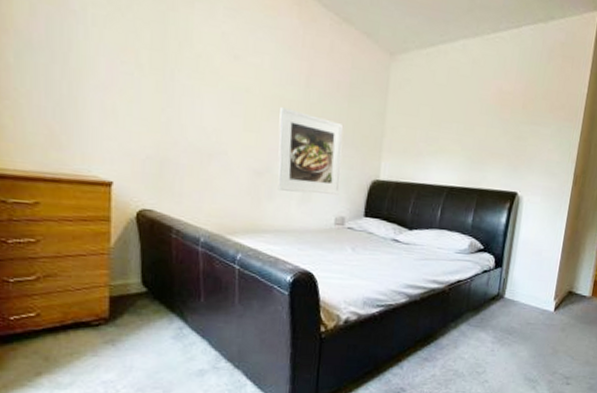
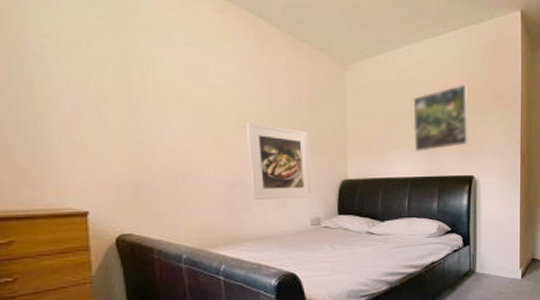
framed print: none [456,89,524,159] -> present [413,84,468,151]

